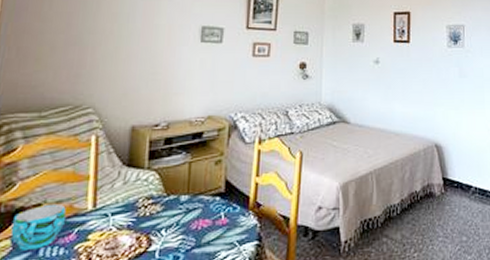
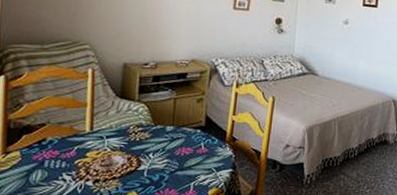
cup: present [10,205,66,251] -> none [19,125,67,161]

